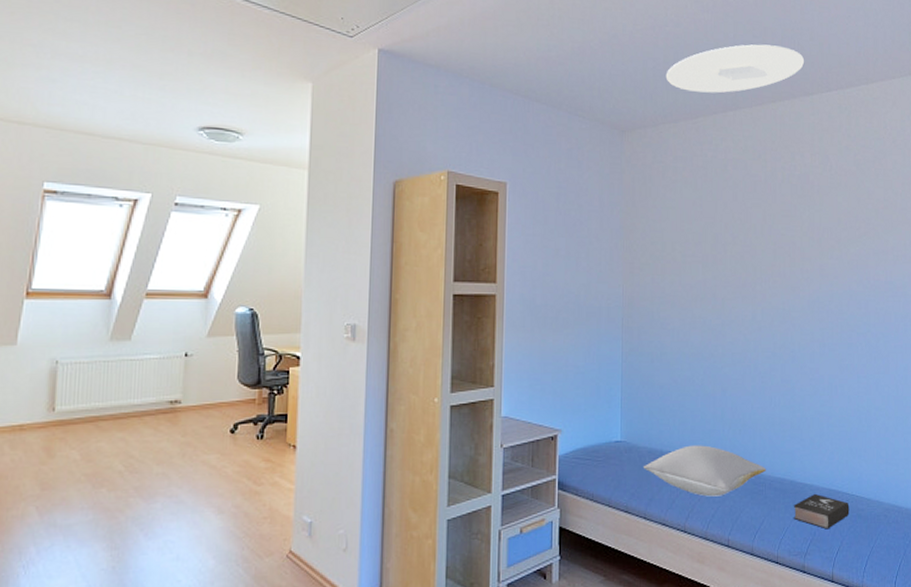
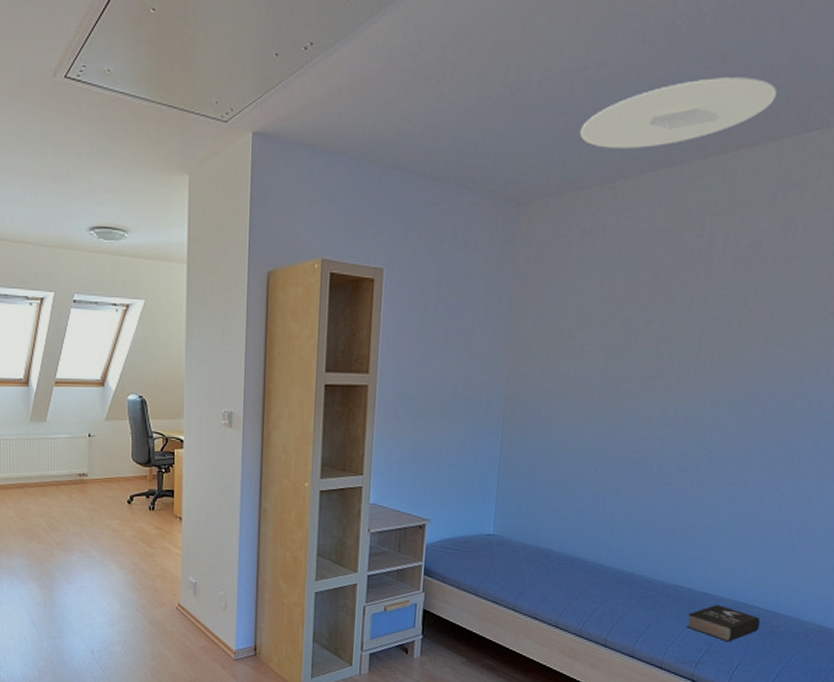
pillow: present [643,445,766,497] -> none [515,544,659,597]

